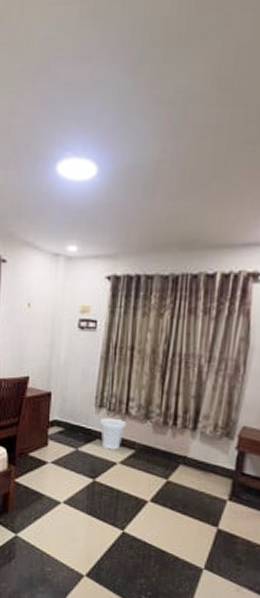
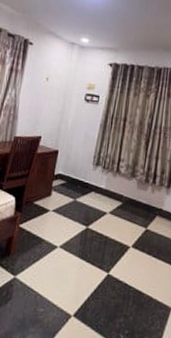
wastebasket: present [100,418,127,450] -> none [96,174,117,202]

